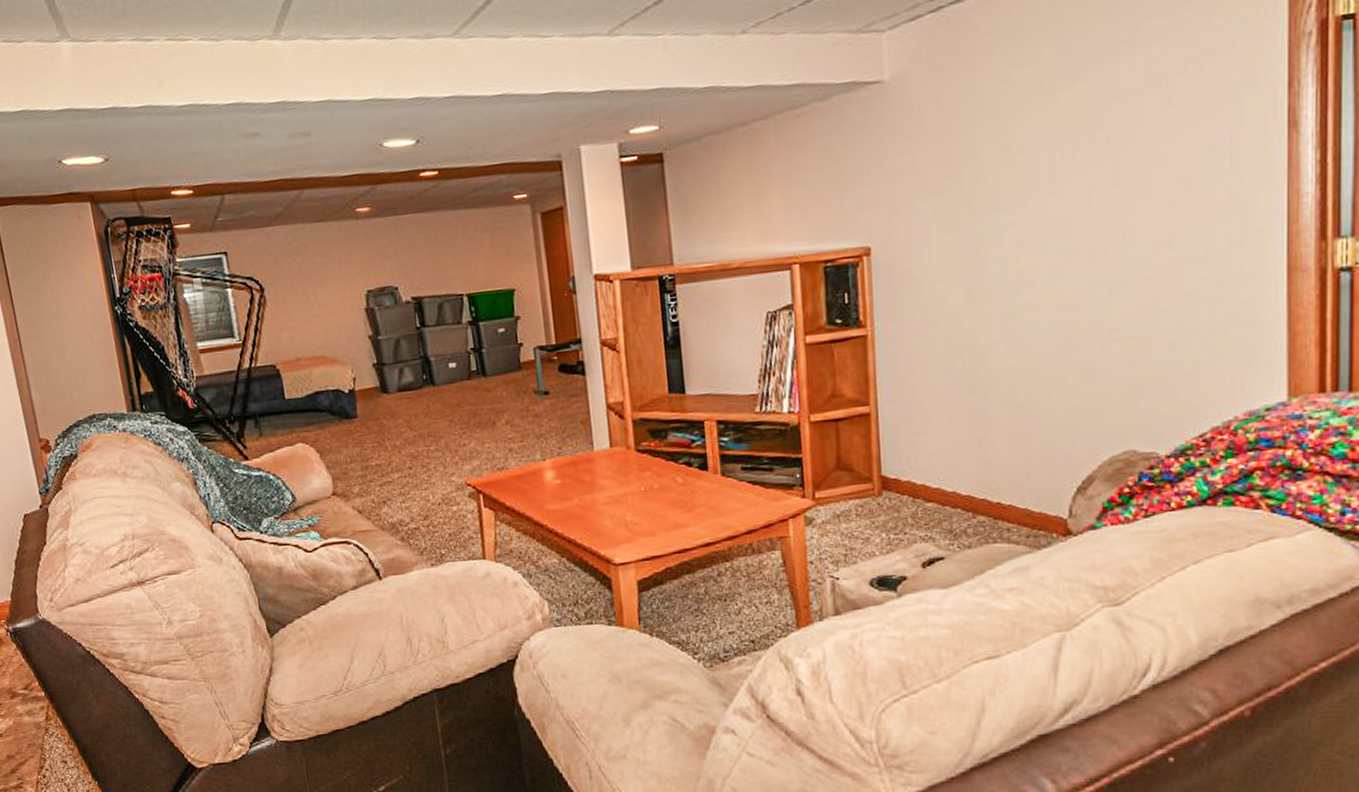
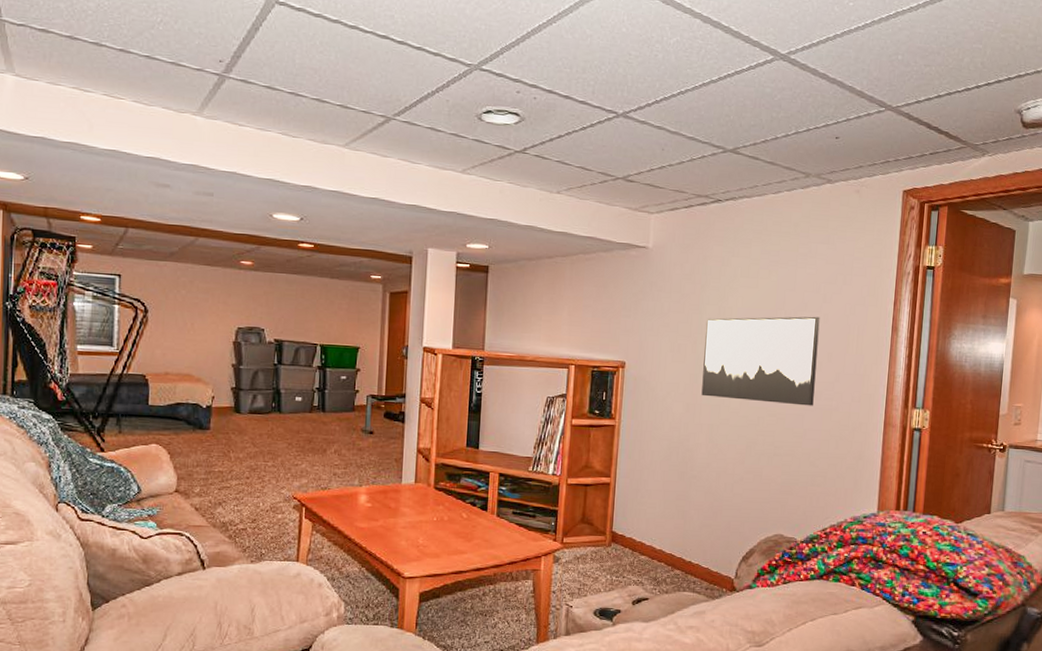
wall art: none [984,128,1166,275] -> present [701,316,820,406]

